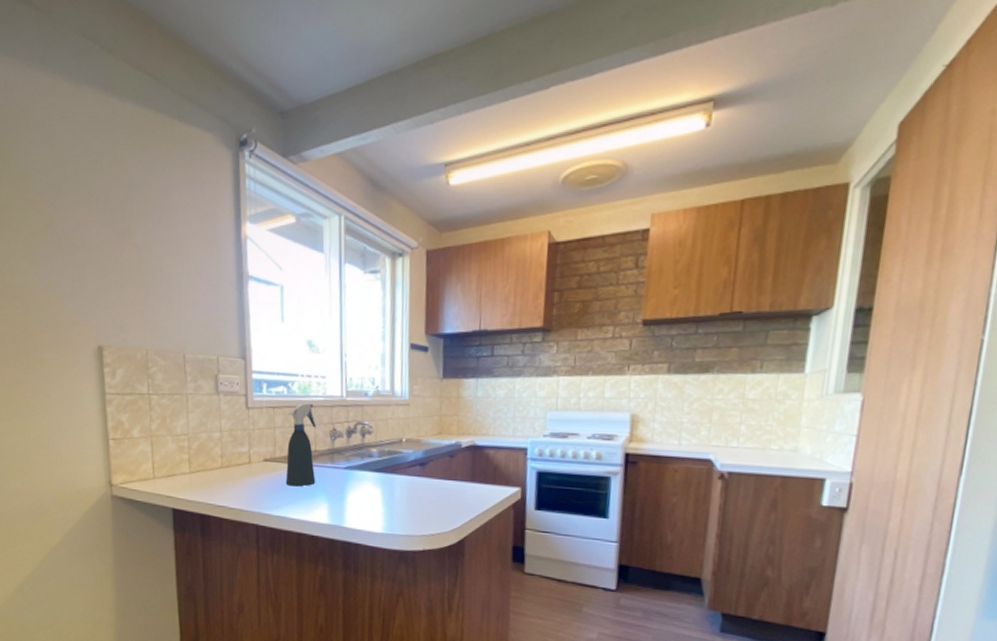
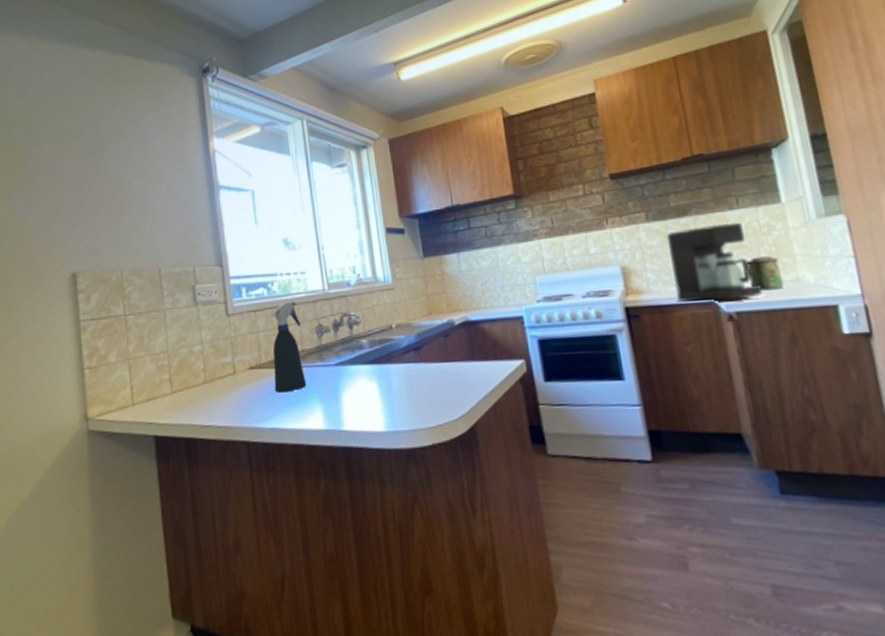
coffee maker: none [676,385,760,462] -> present [666,223,763,303]
canister: none [750,423,783,456] -> present [747,256,784,291]

